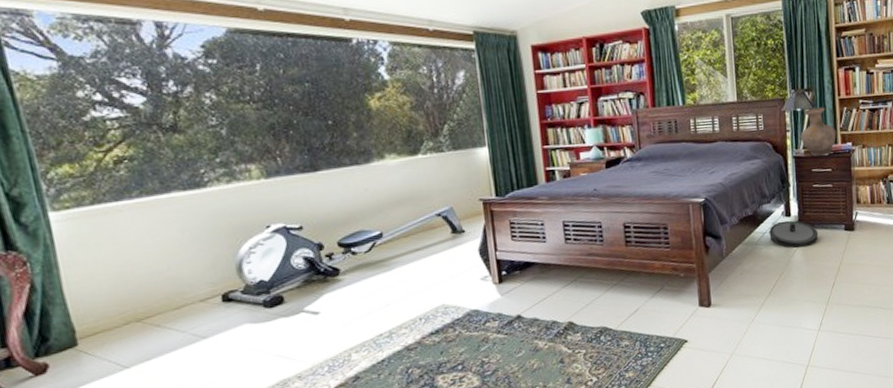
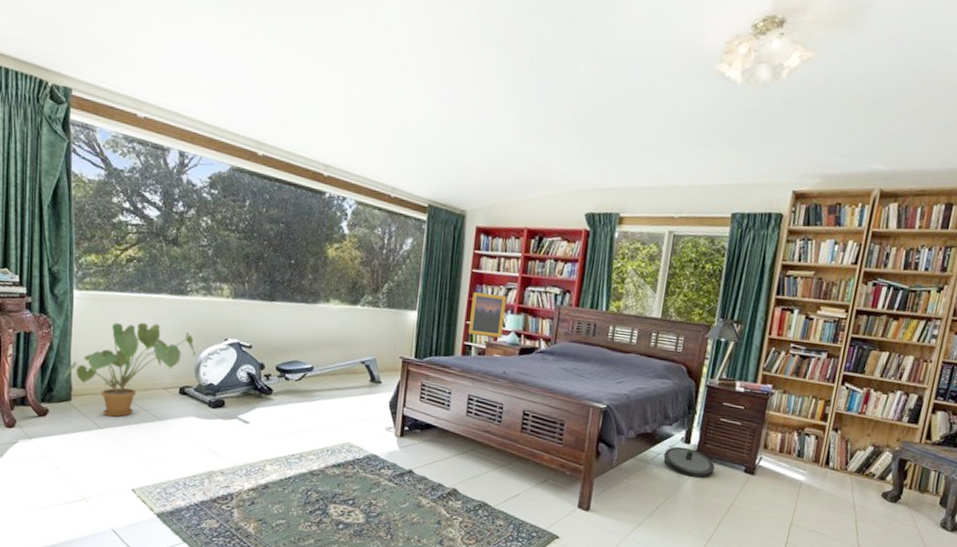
house plant: none [60,228,233,351] -> present [63,322,196,417]
picture frame: none [543,111,584,159] -> present [468,292,507,338]
vase: present [801,107,837,157] -> none [718,341,759,393]

